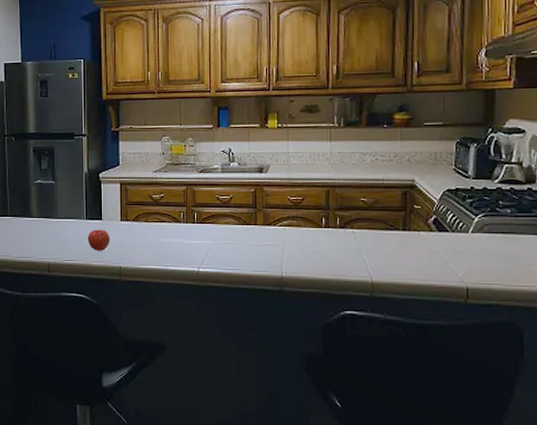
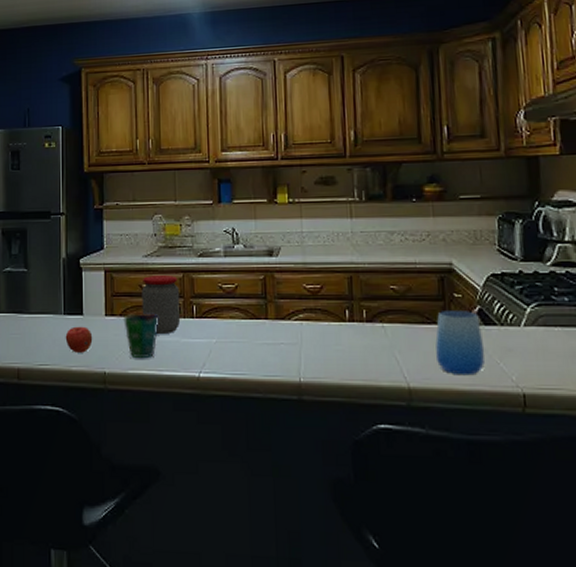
cup: none [136,219,166,256] -> present [123,313,159,359]
jar: none [151,187,183,236] -> present [141,274,180,334]
cup: none [395,218,437,273] -> present [435,309,485,376]

